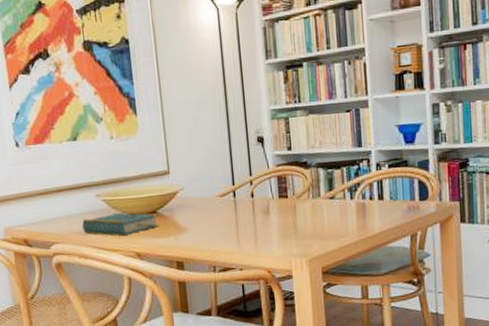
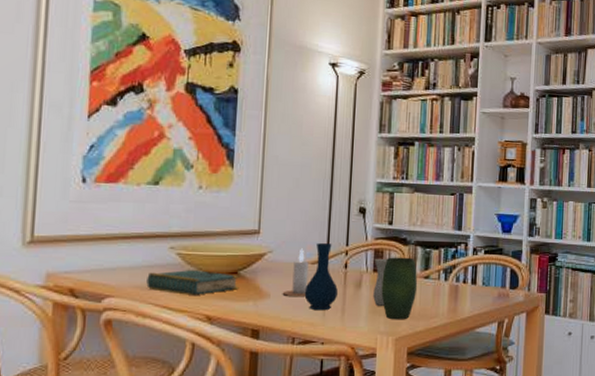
candle: none [198,183,220,230] -> present [282,248,309,297]
vase: none [217,175,324,242] -> present [304,243,417,320]

